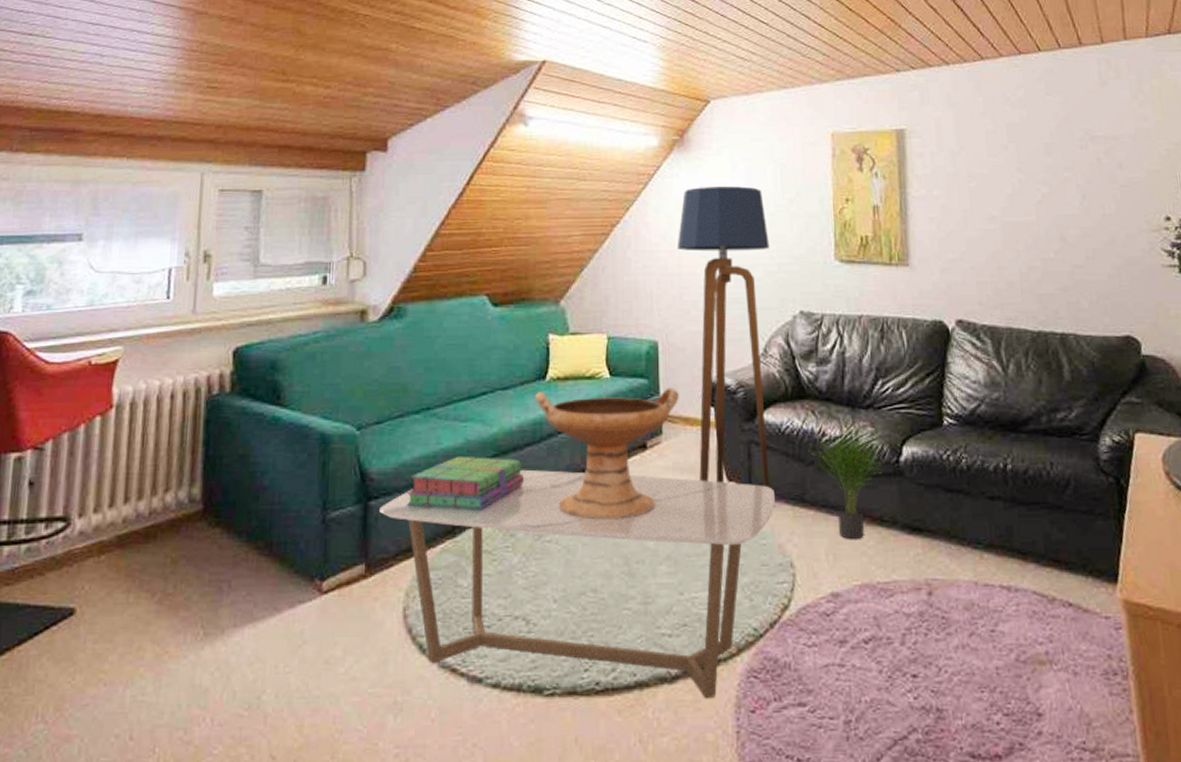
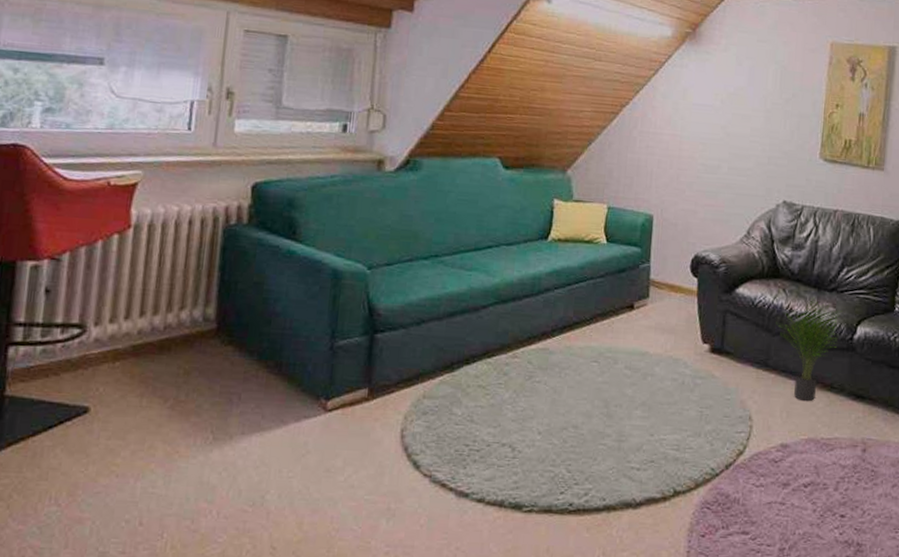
coffee table: present [379,469,776,700] -> none [385,317,743,524]
stack of books: present [407,456,524,510] -> none [411,300,520,350]
decorative bowl: present [535,388,679,518] -> none [536,250,667,367]
floor lamp: present [677,186,770,488] -> none [678,79,764,352]

